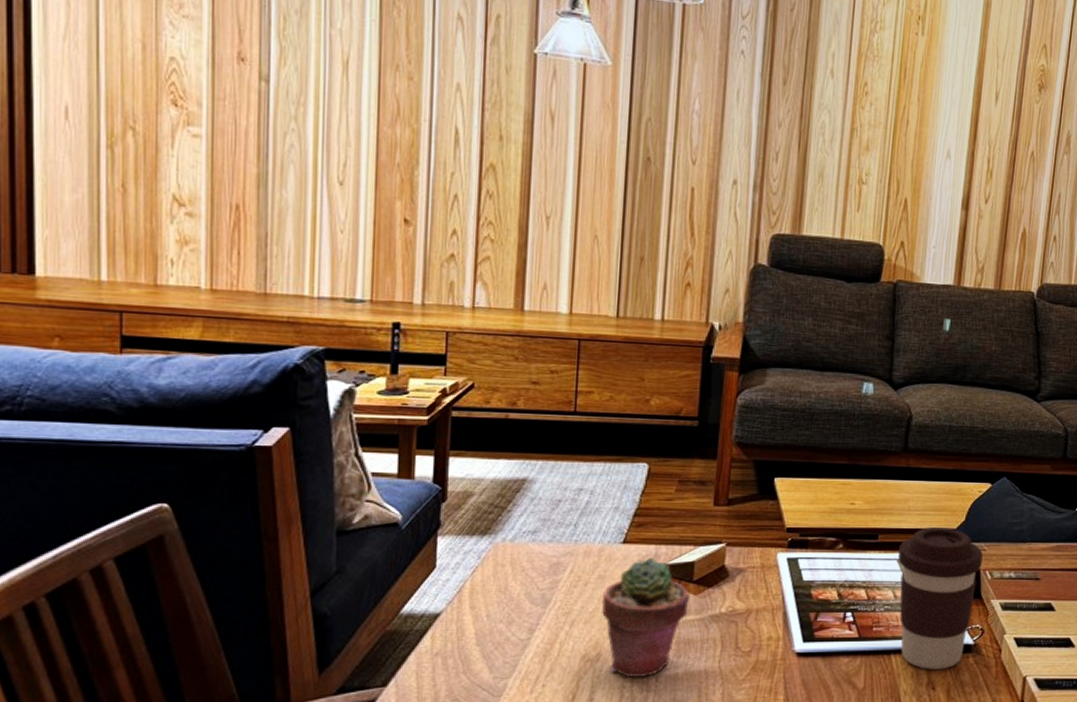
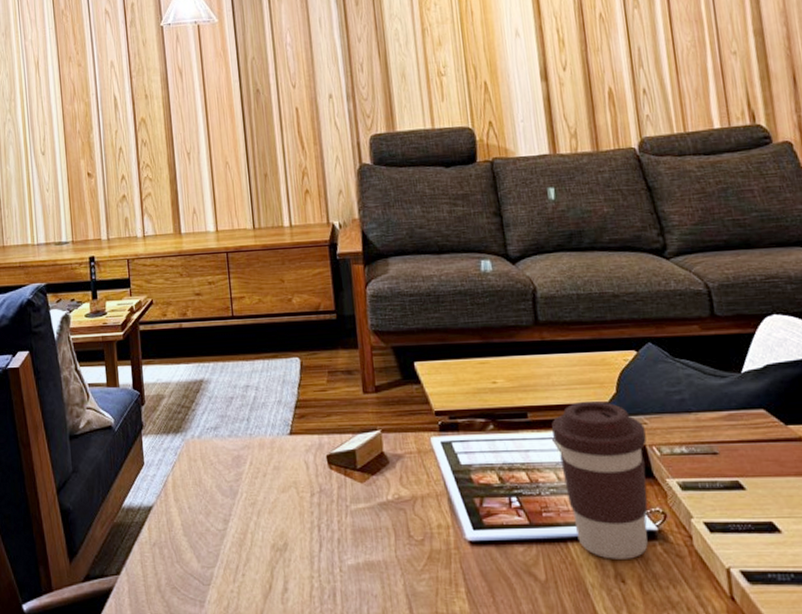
potted succulent: present [601,557,690,678] -> none [280,447,358,568]

